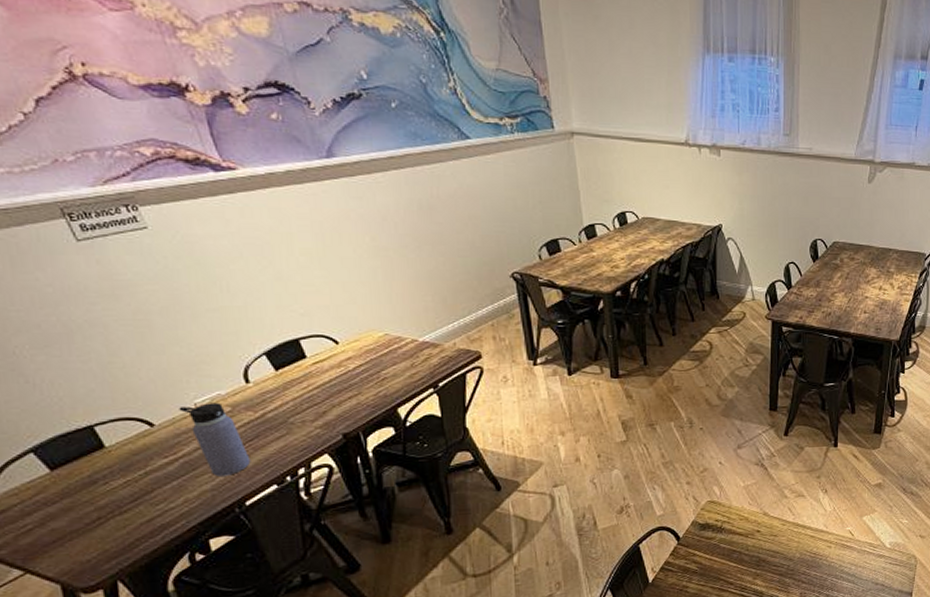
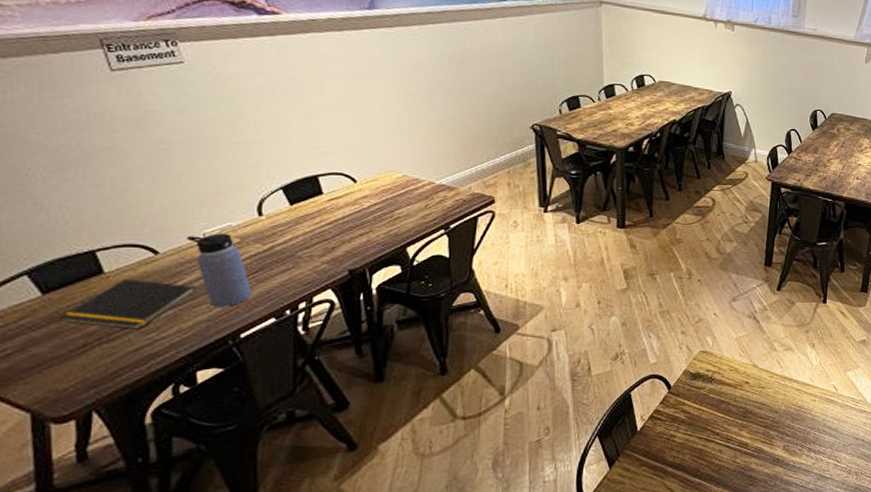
notepad: none [71,452,197,501] -> present [60,279,197,329]

